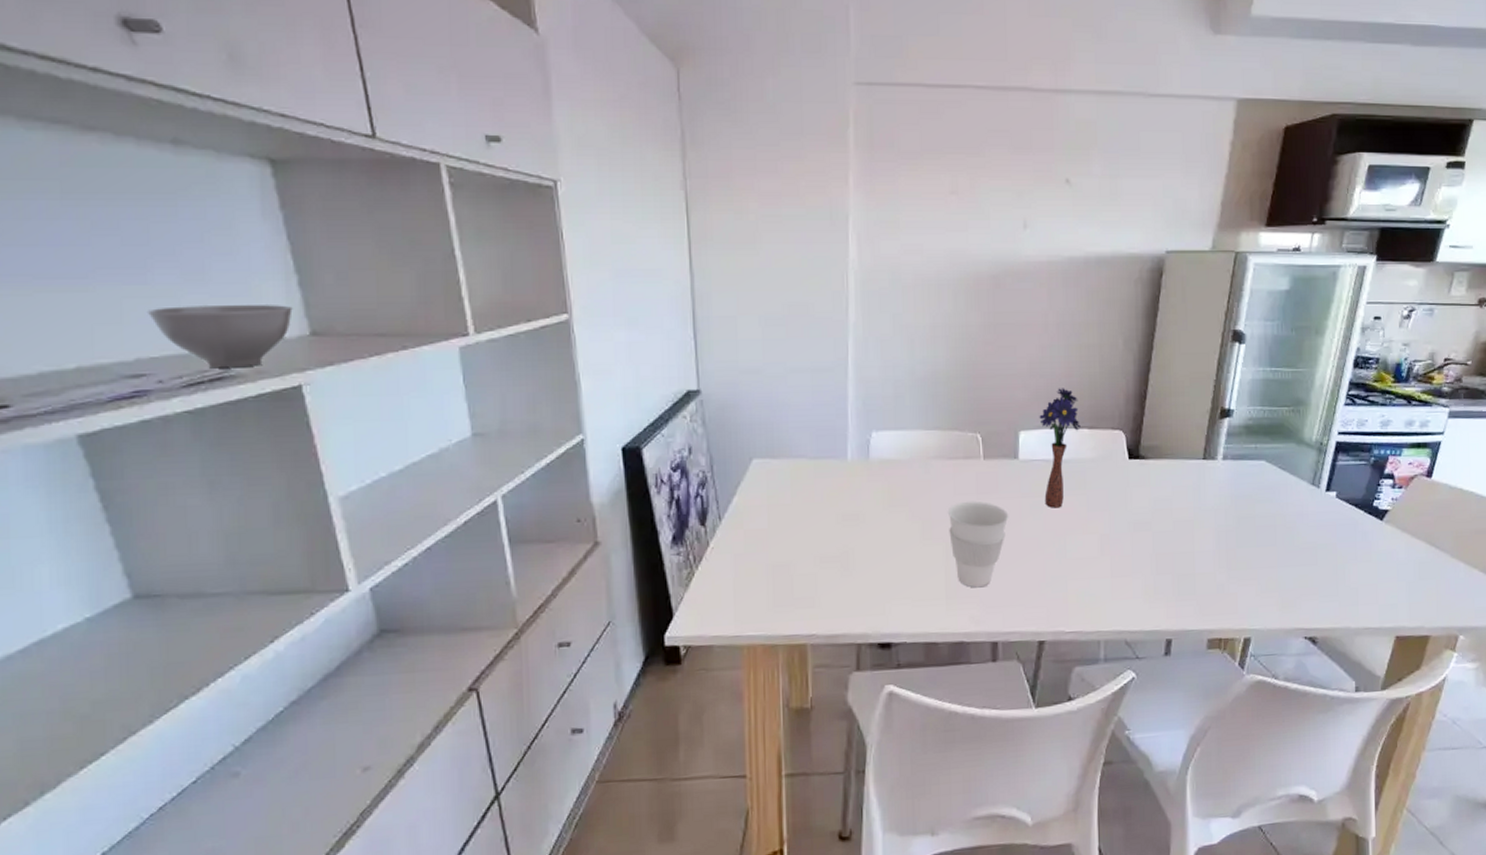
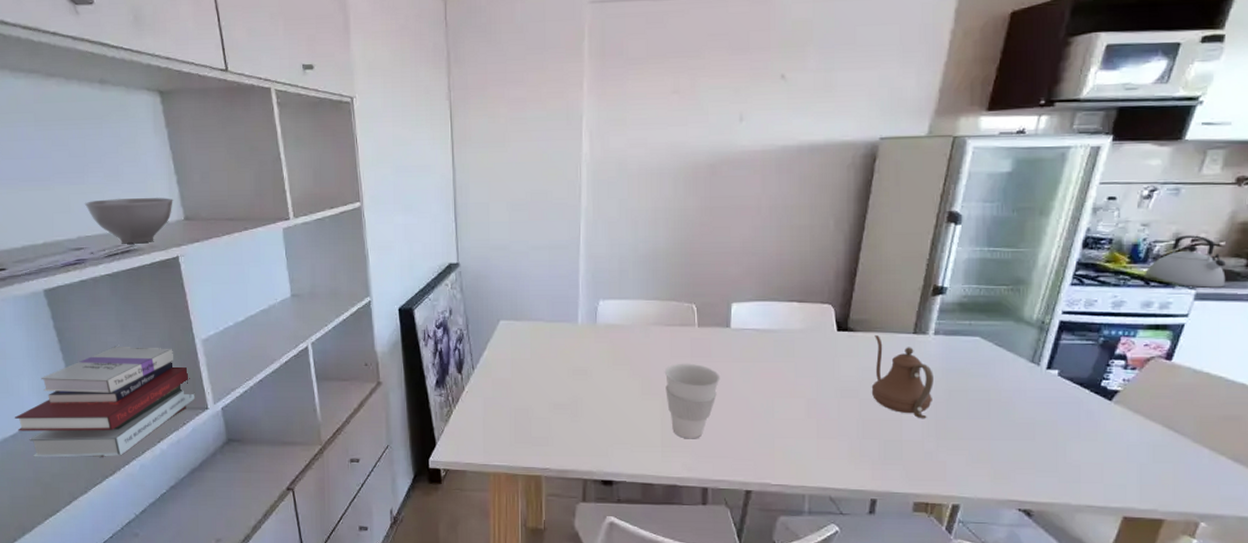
books: none [26,509,329,679] -> present [15,345,195,457]
flower arrangement: present [1039,388,1080,508] -> none [751,265,790,373]
teapot: none [1163,462,1223,550] -> present [871,335,934,419]
kettle: none [1406,355,1473,406] -> present [1143,235,1226,288]

